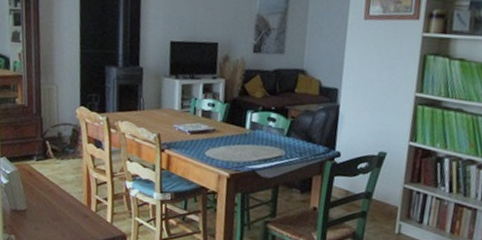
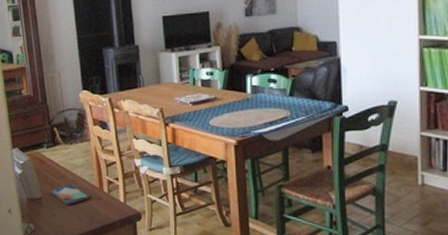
smartphone: none [36,199,76,220] -> present [51,184,89,205]

